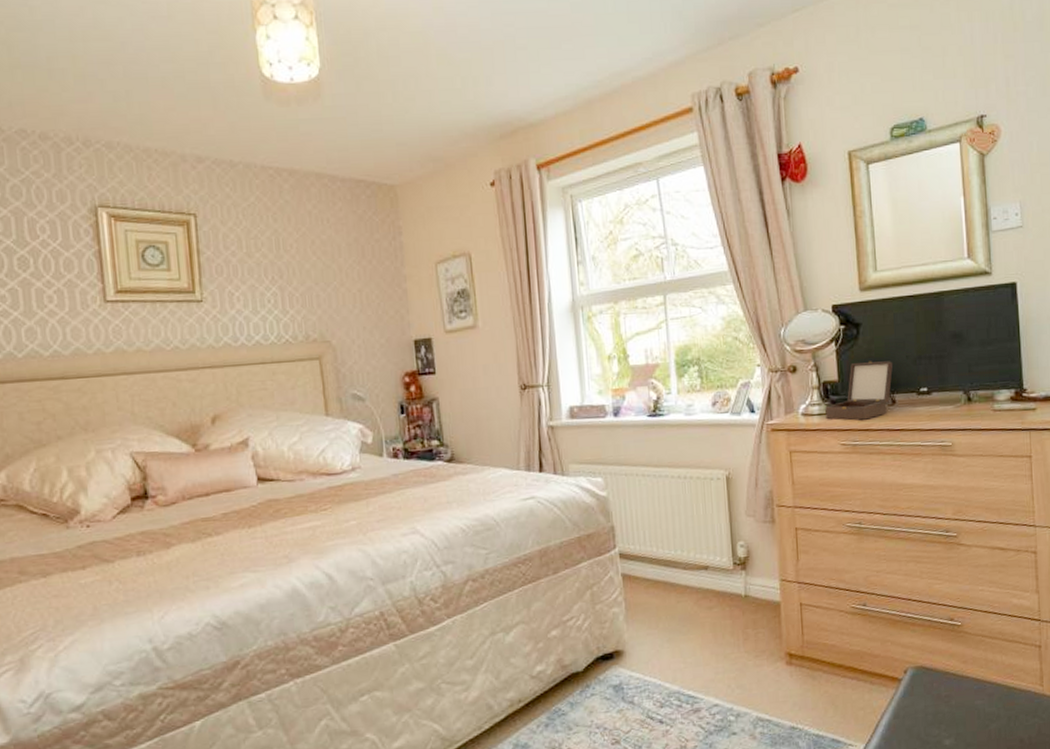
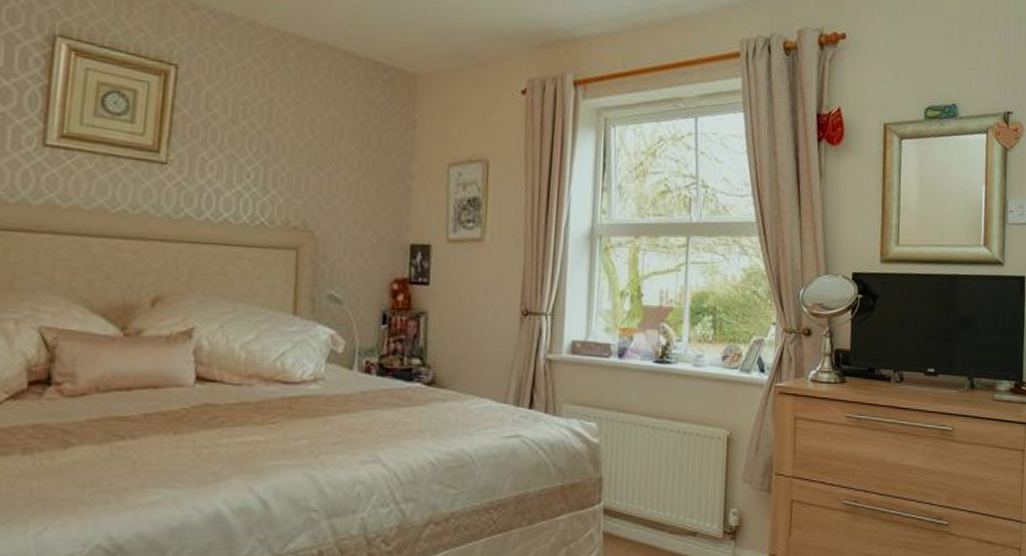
jewelry box: present [825,361,894,421] -> none [834,334,905,394]

